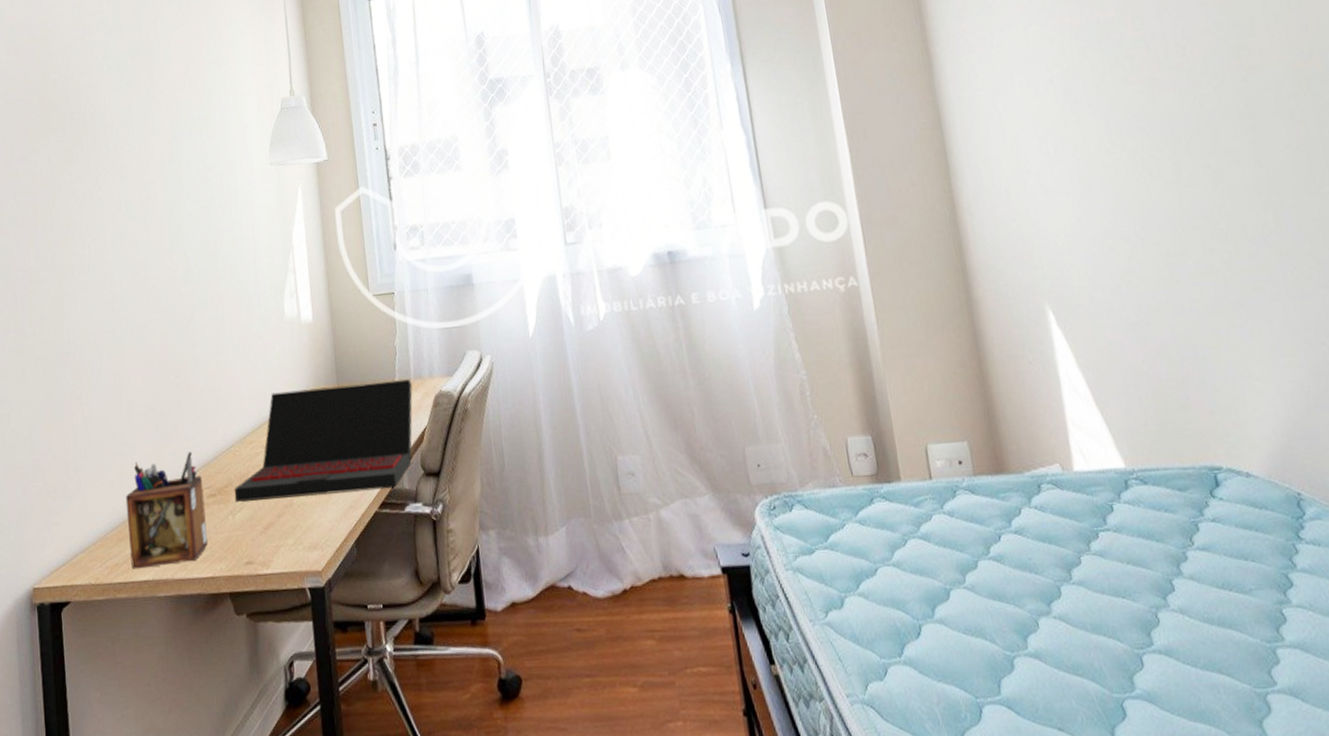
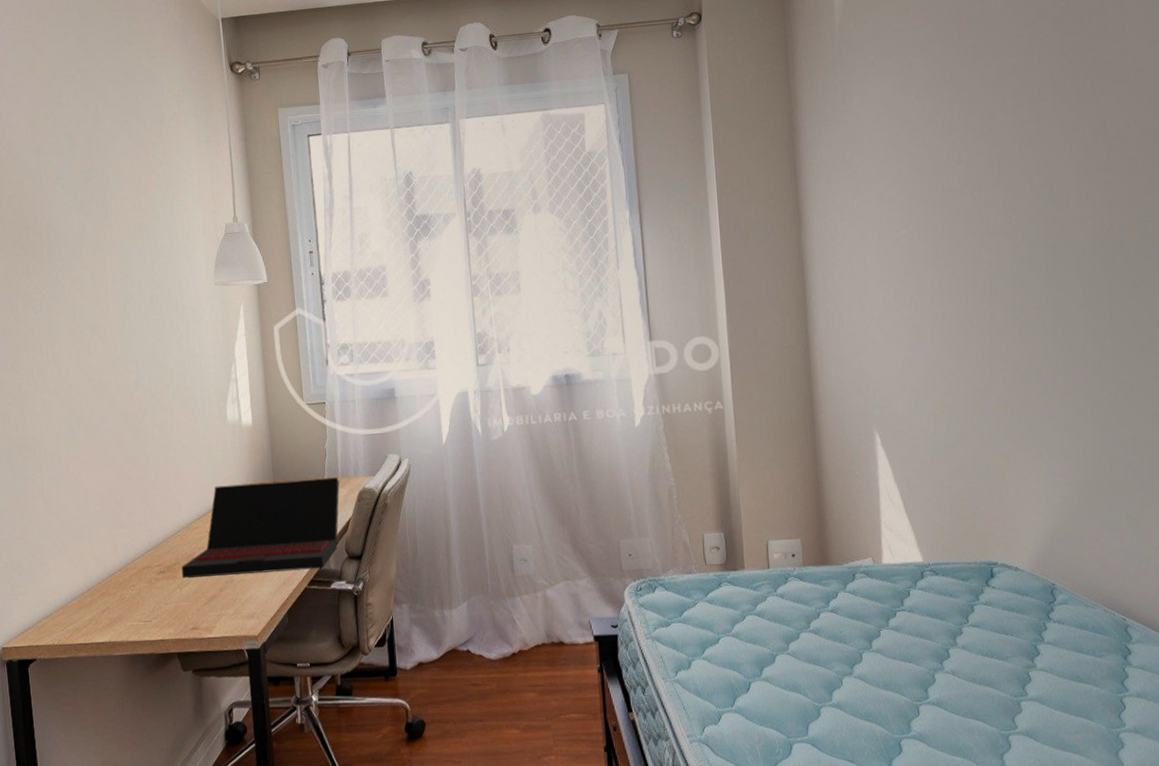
desk organizer: present [125,452,208,569] -> none [84,535,158,633]

